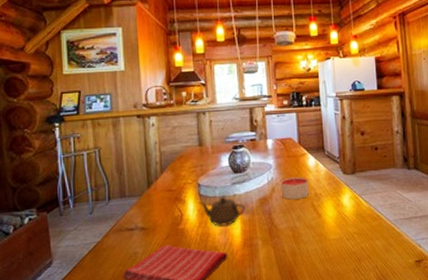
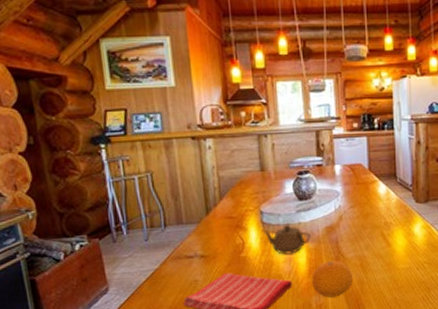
fruit: none [246,231,285,269] -> present [312,260,352,297]
candle: present [280,177,309,200] -> none [348,205,378,228]

